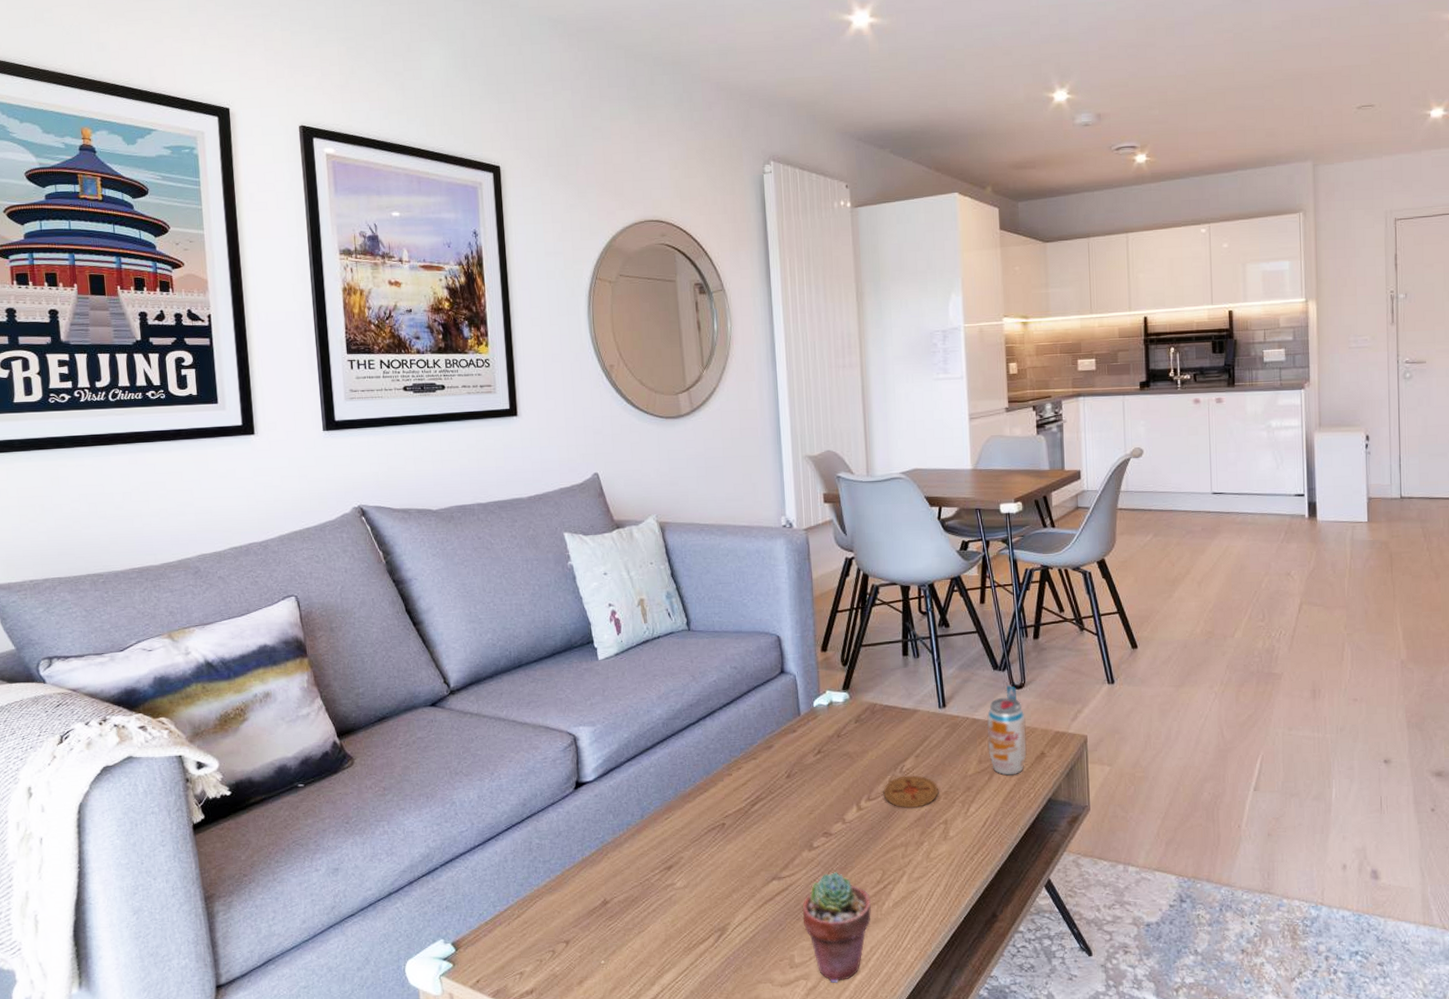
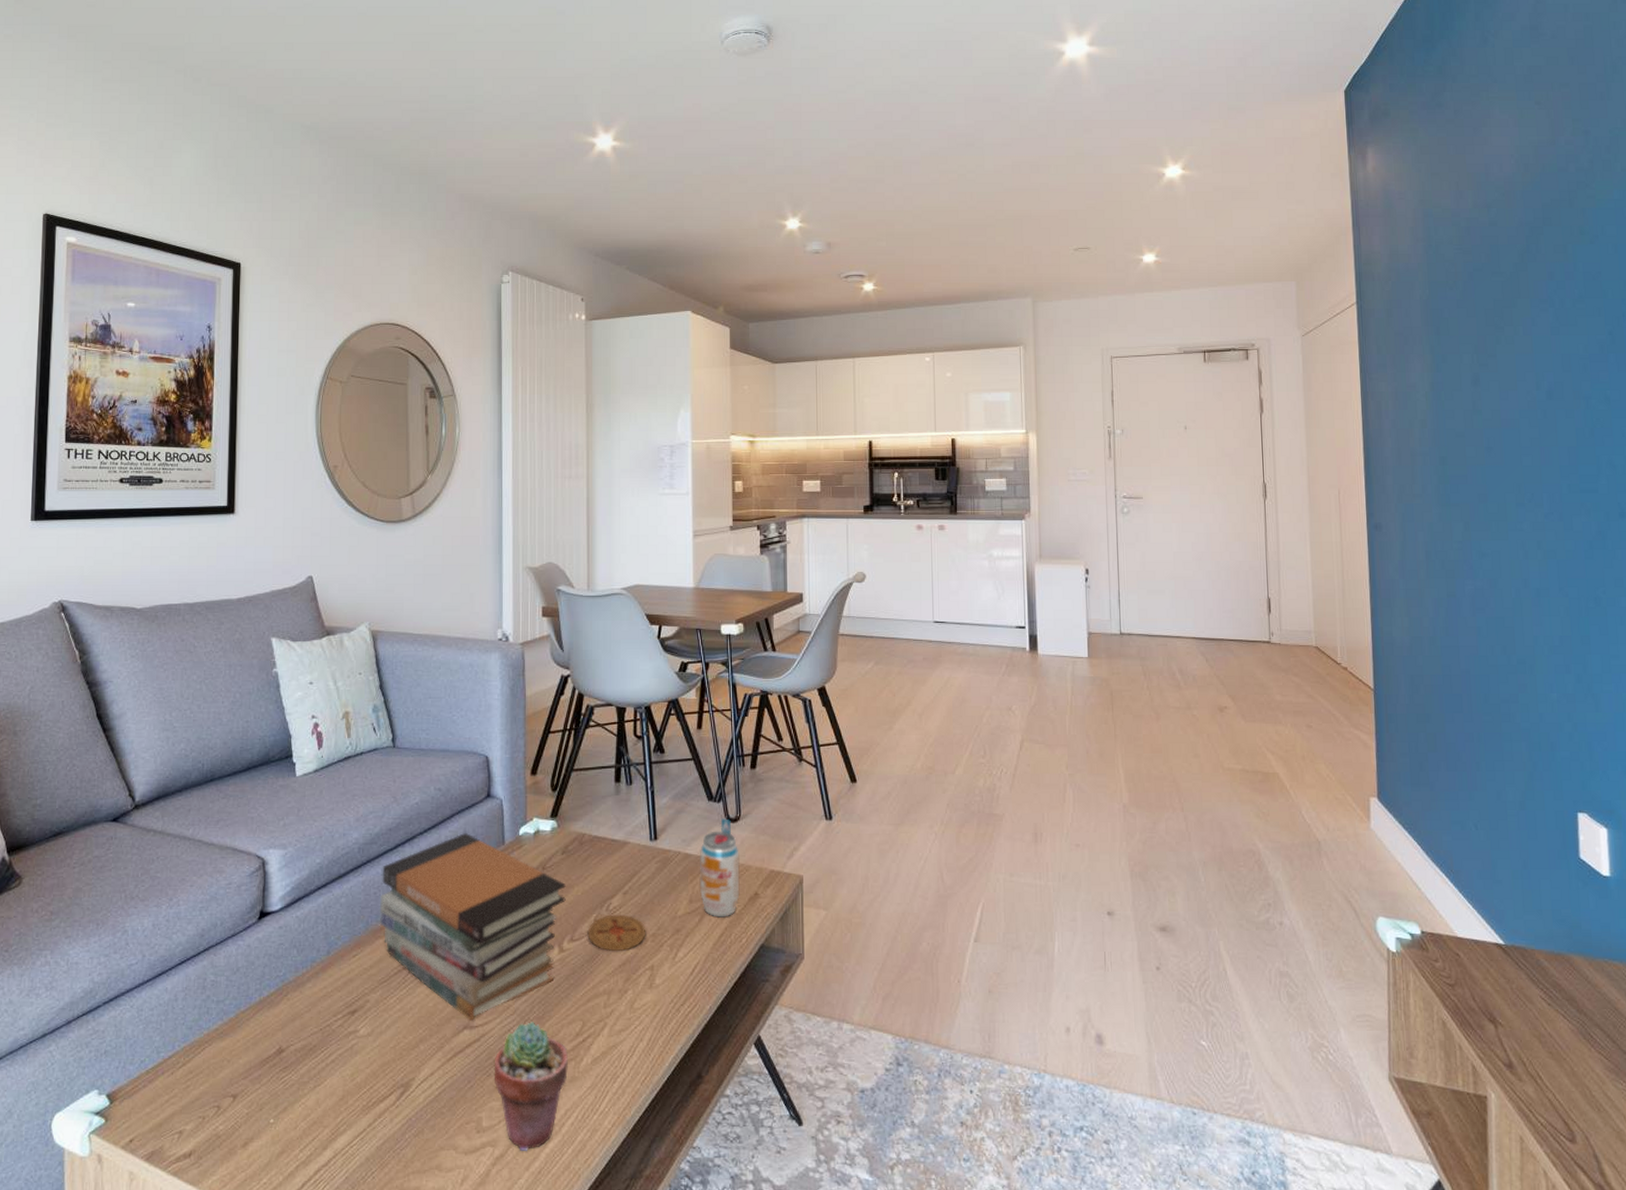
book stack: none [686,707,861,873] -> present [379,833,566,1021]

